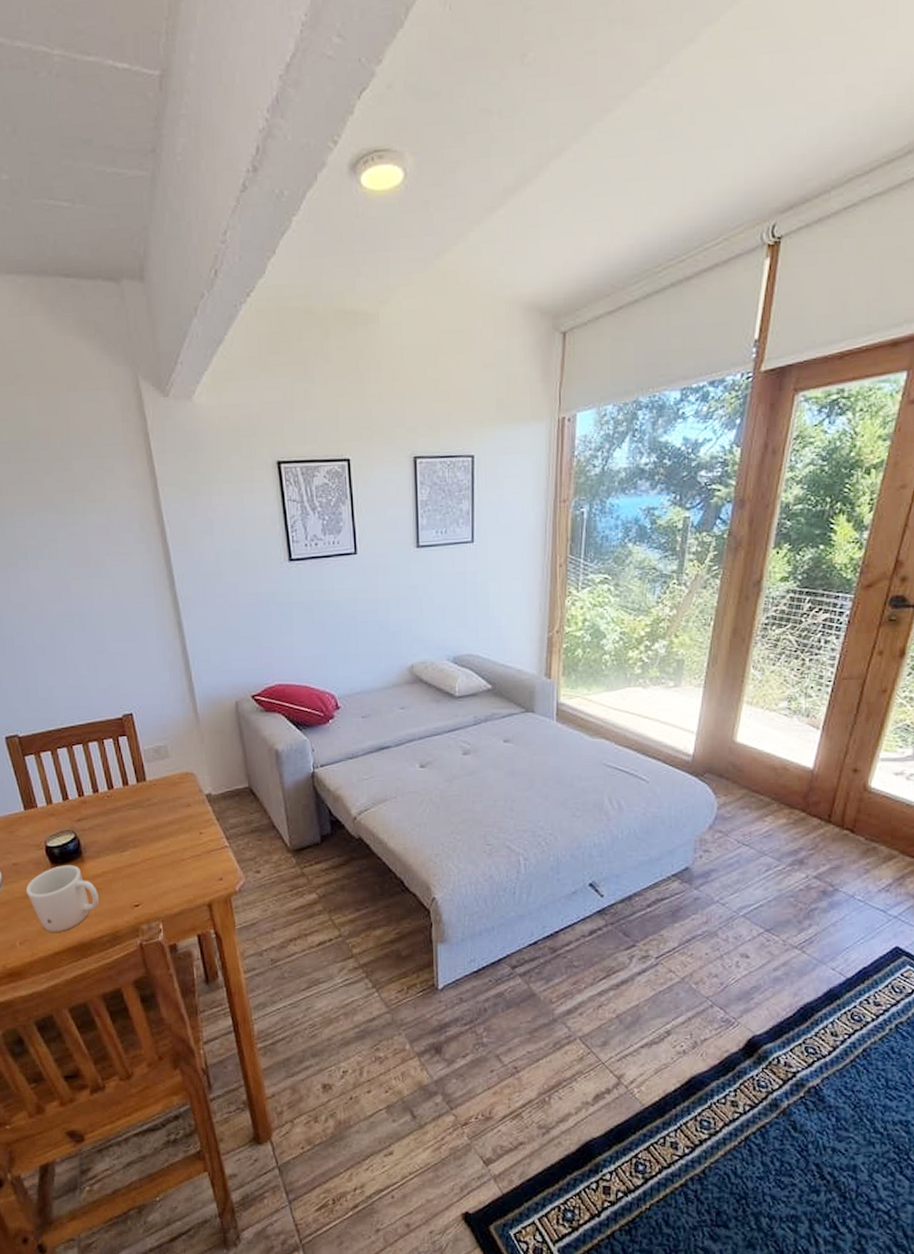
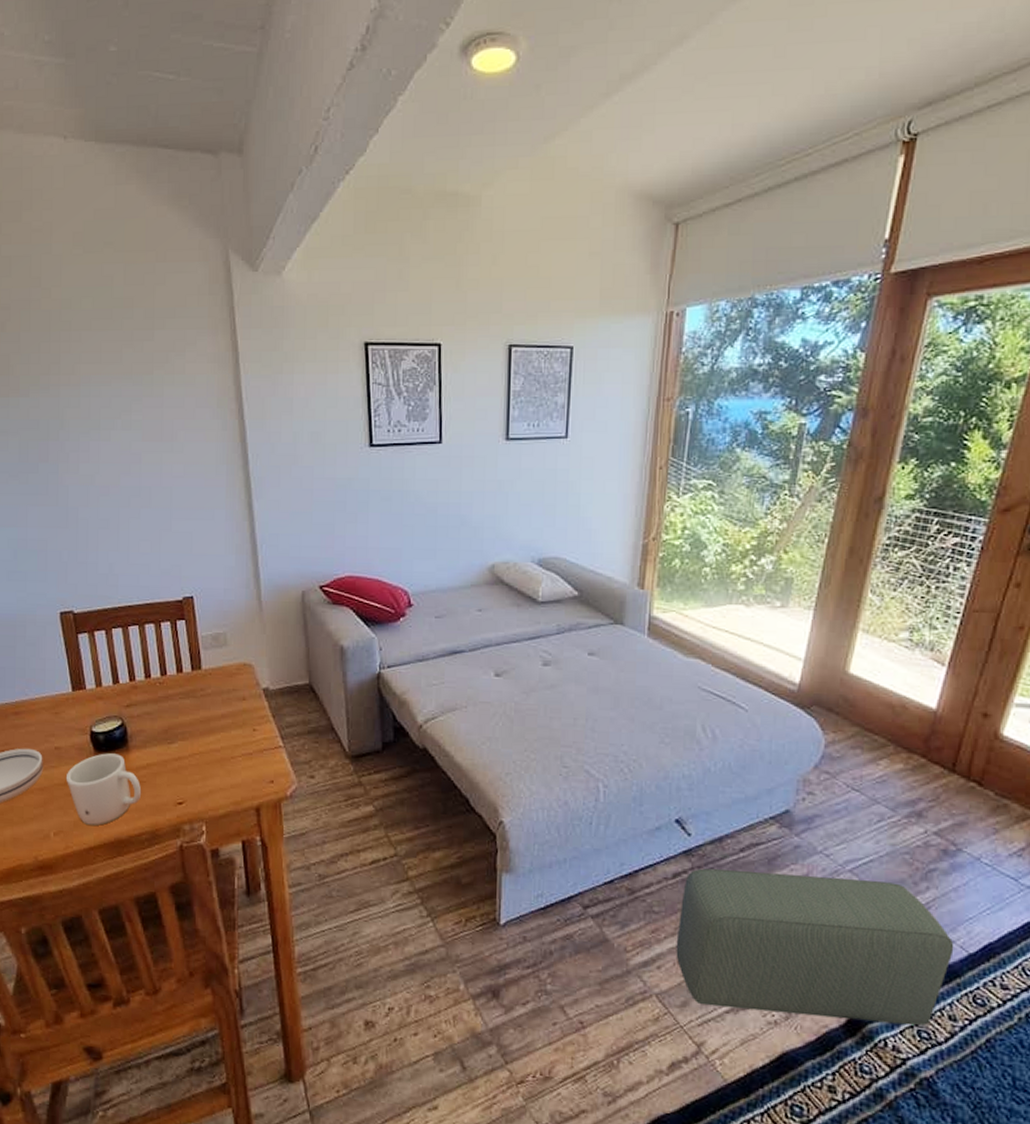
pouf: none [595,923,834,1044] -> present [676,868,954,1026]

